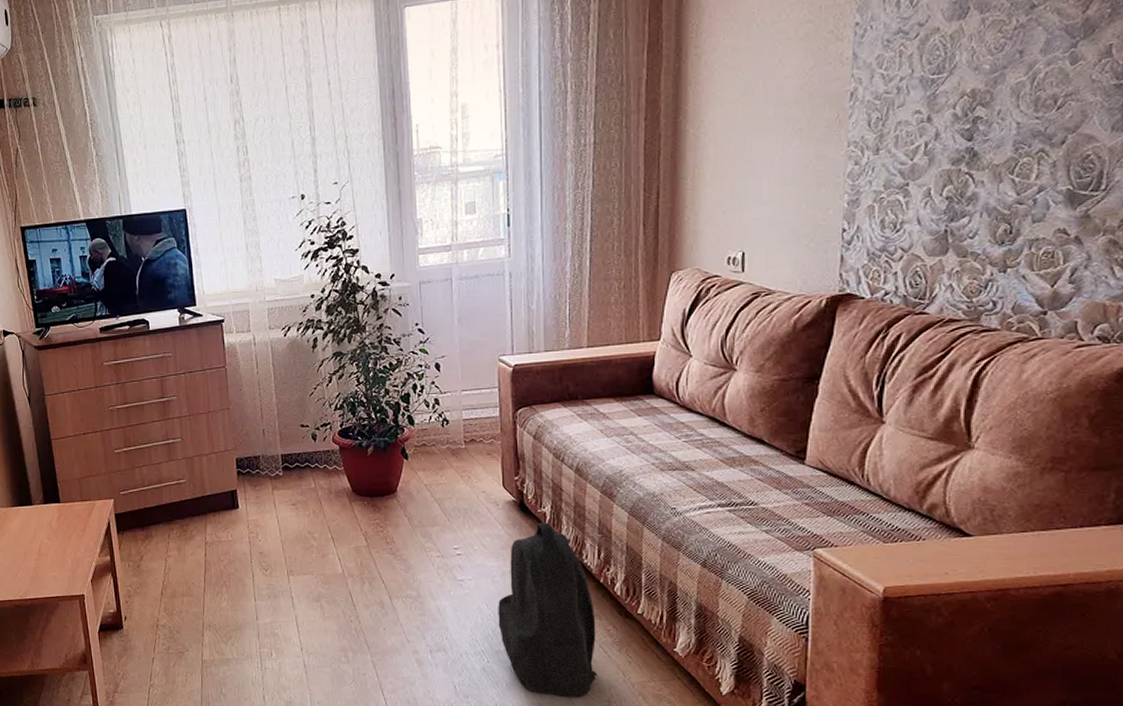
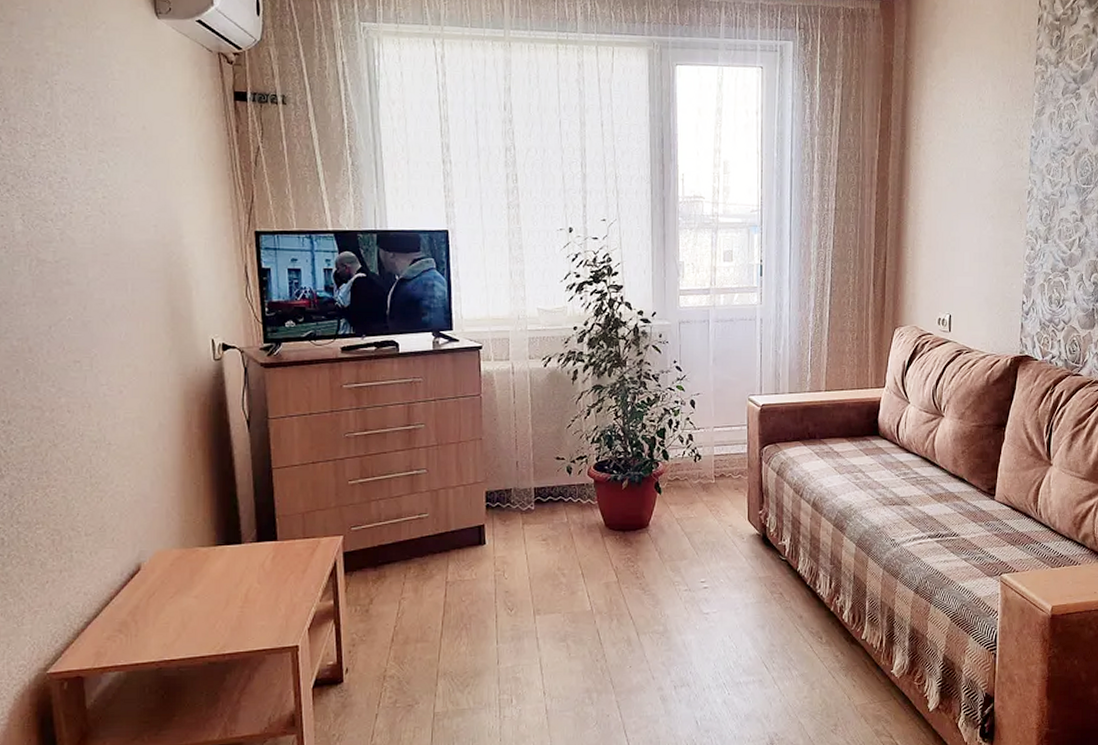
backpack: present [498,522,597,697] -> none [739,554,826,724]

